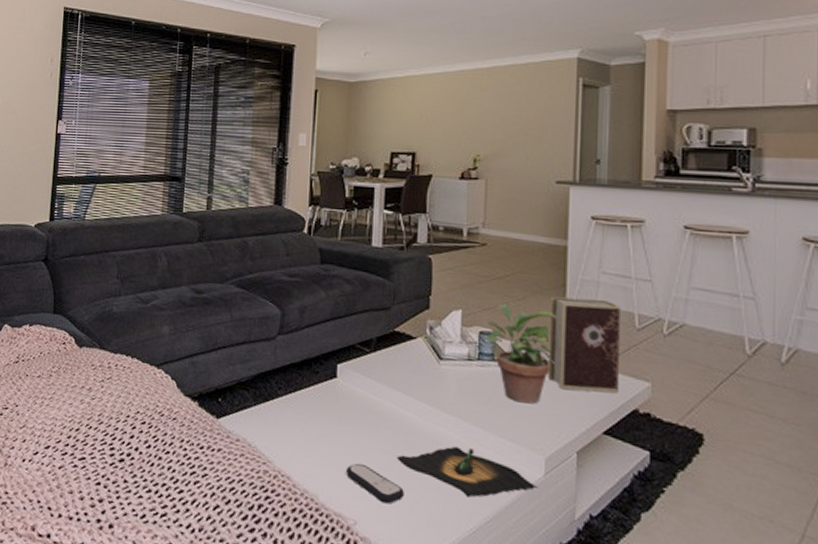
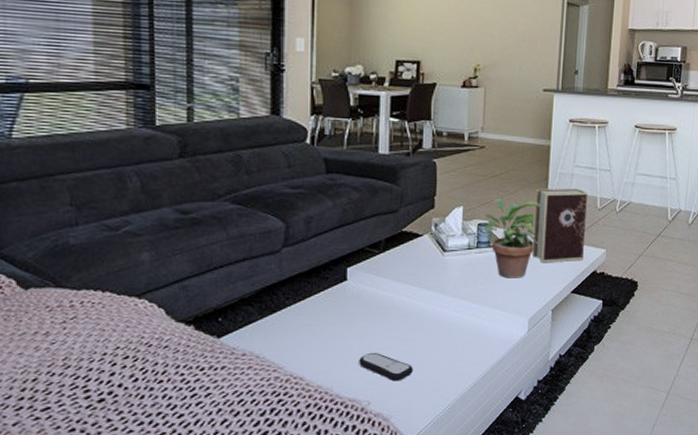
tequila: present [396,446,539,498] -> none [405,322,523,361]

